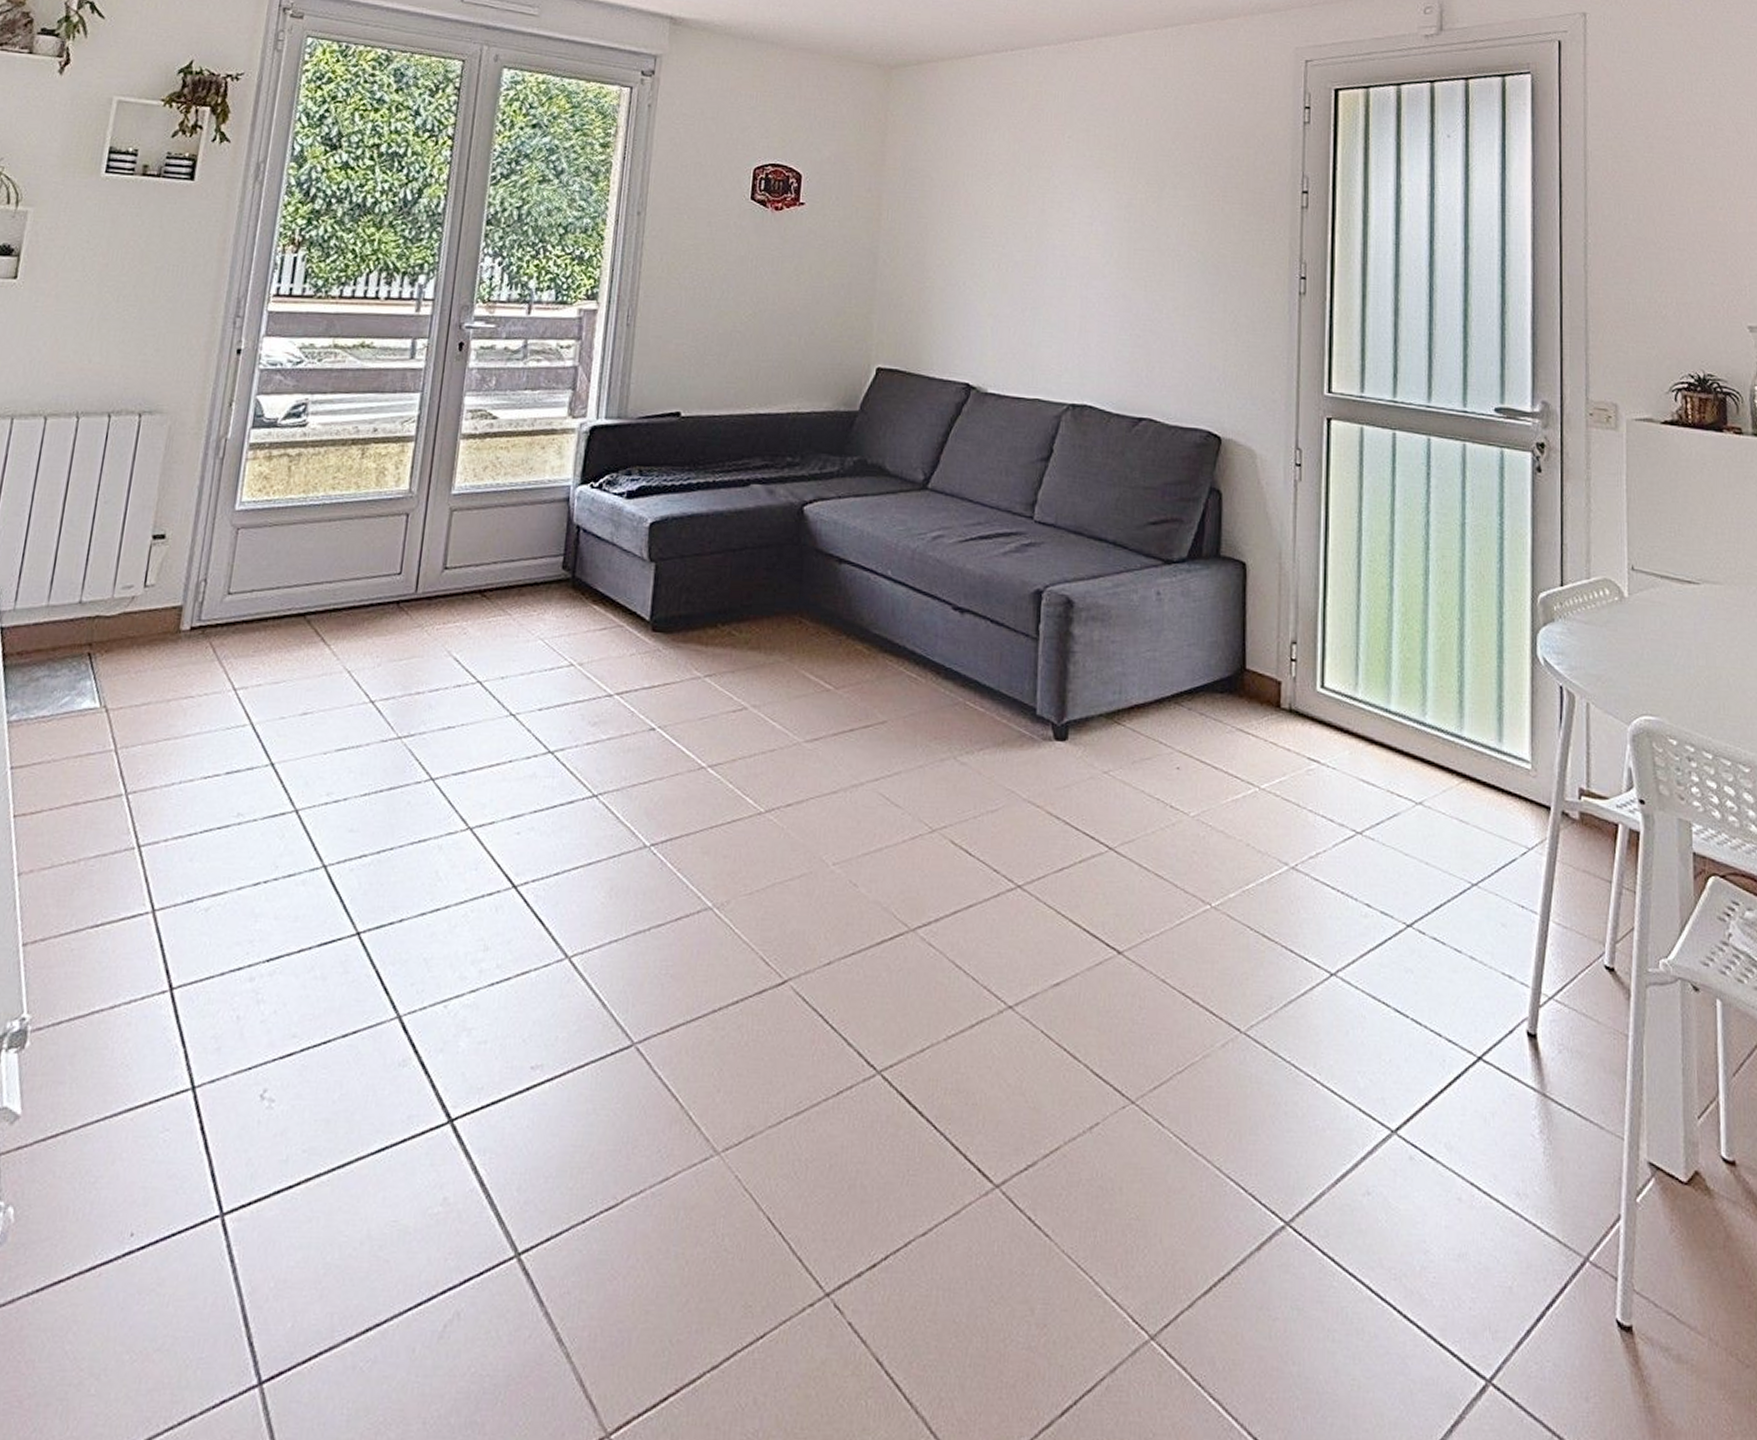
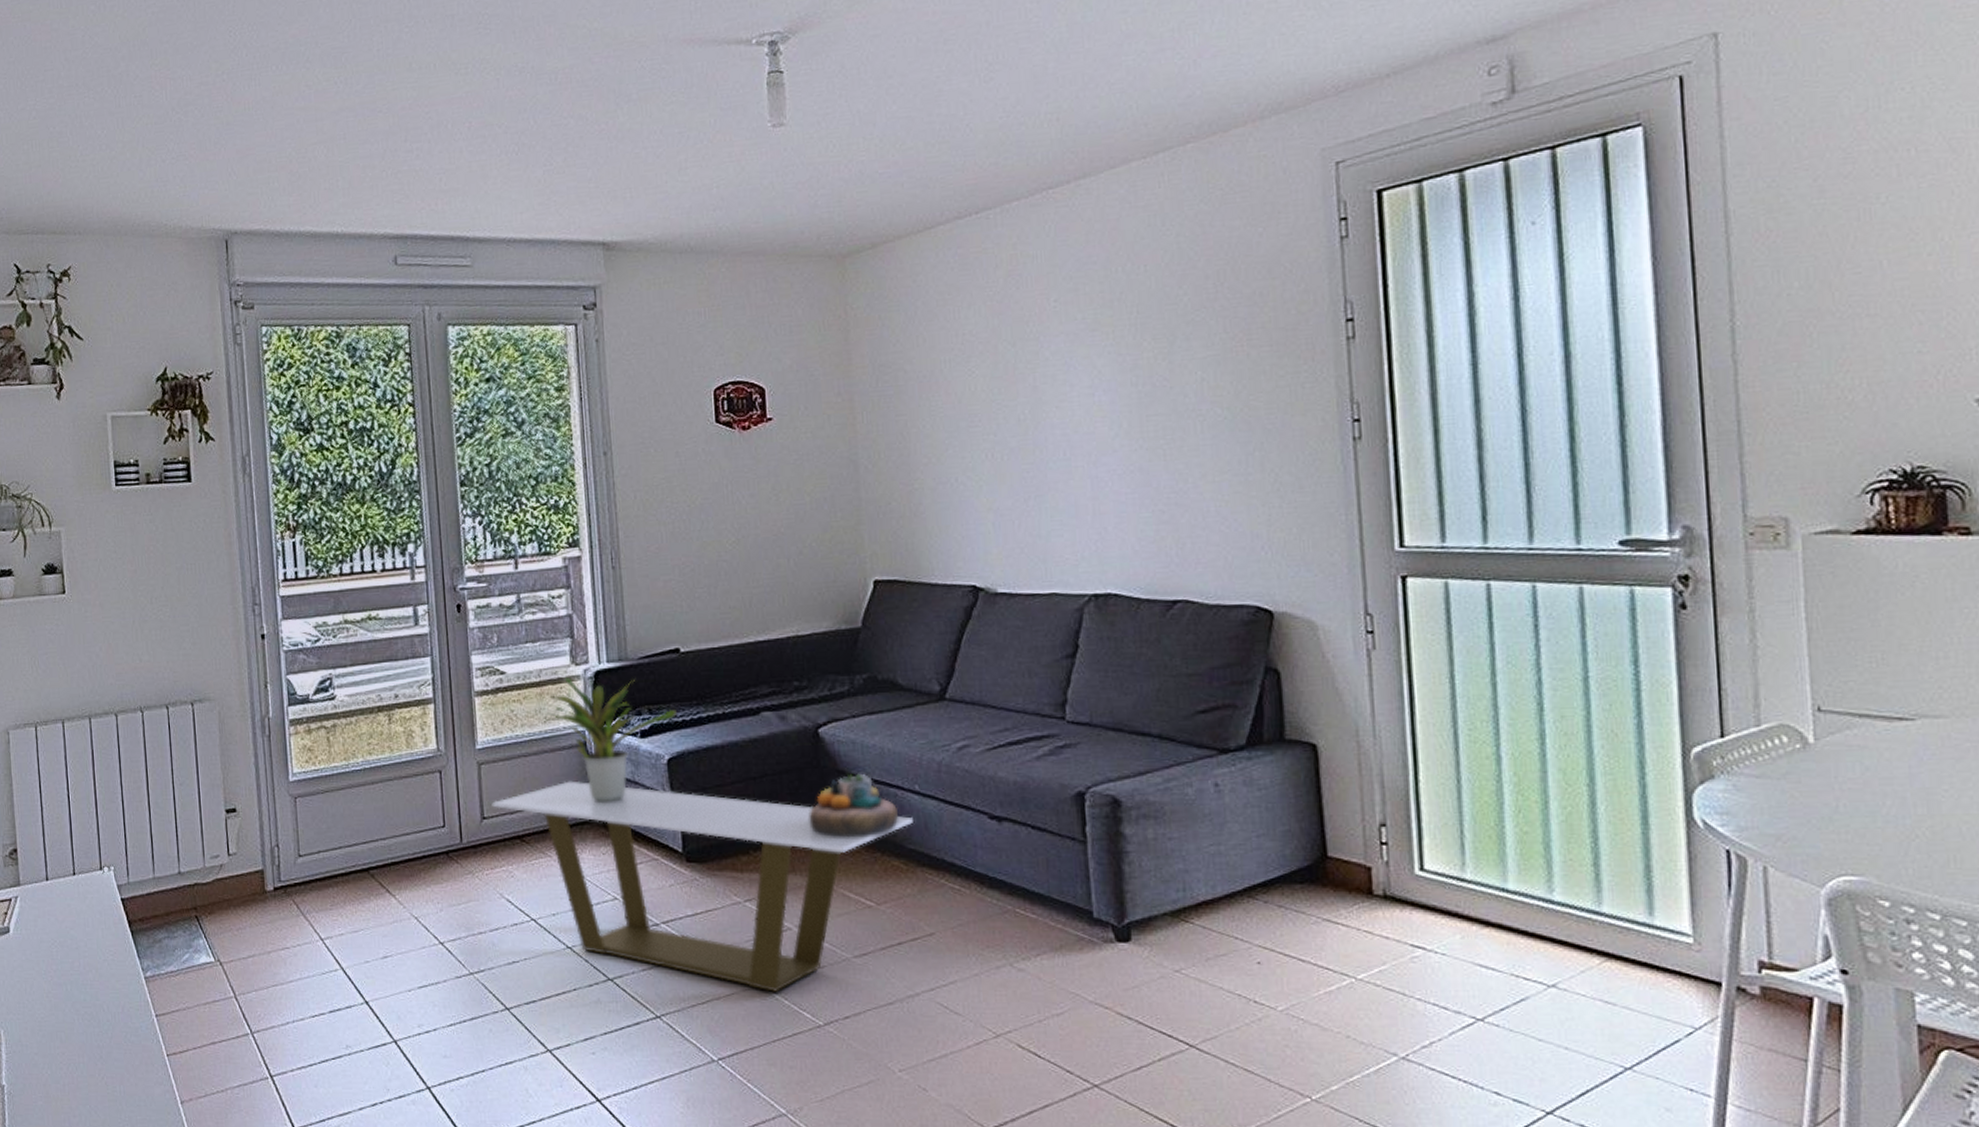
coffee table: none [457,536,882,776] -> present [491,781,913,993]
potted plant: none [529,429,667,563] -> present [544,677,677,802]
decorative bowl: none [781,552,868,619] -> present [809,772,898,838]

